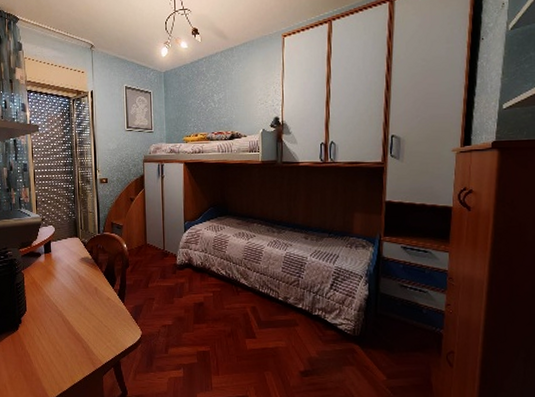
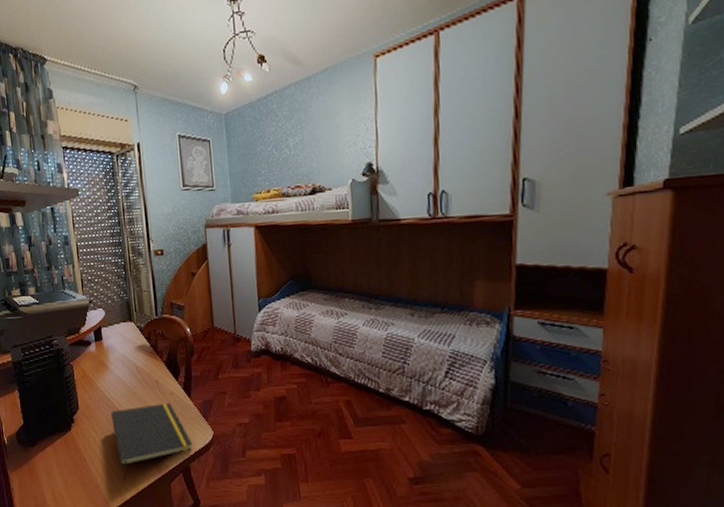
notepad: none [54,307,124,374] -> present [111,403,193,481]

